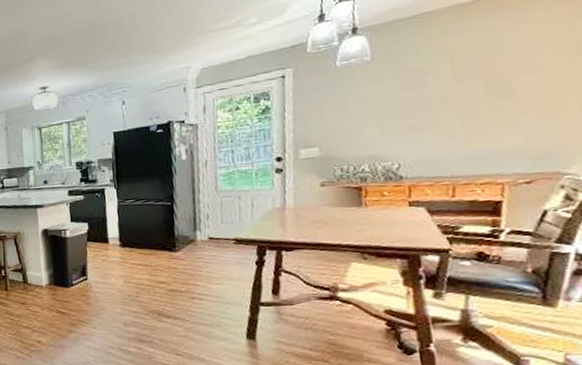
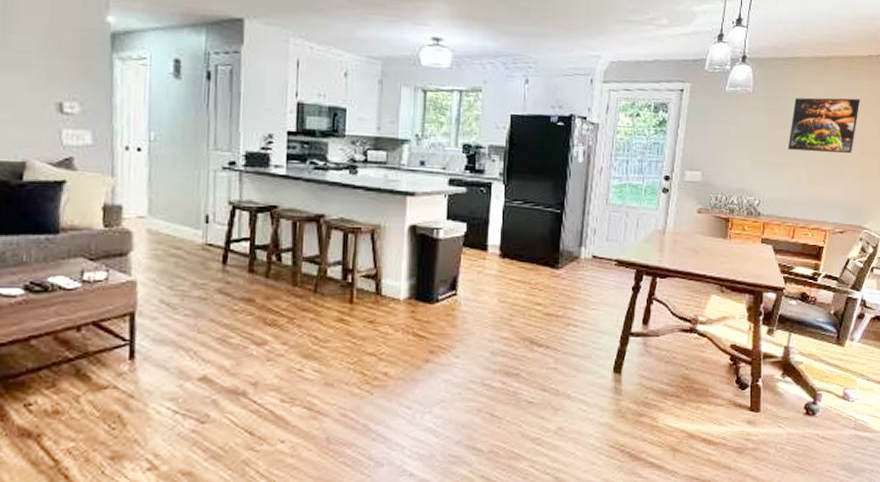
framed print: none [429,34,534,108] -> present [788,97,860,153]

